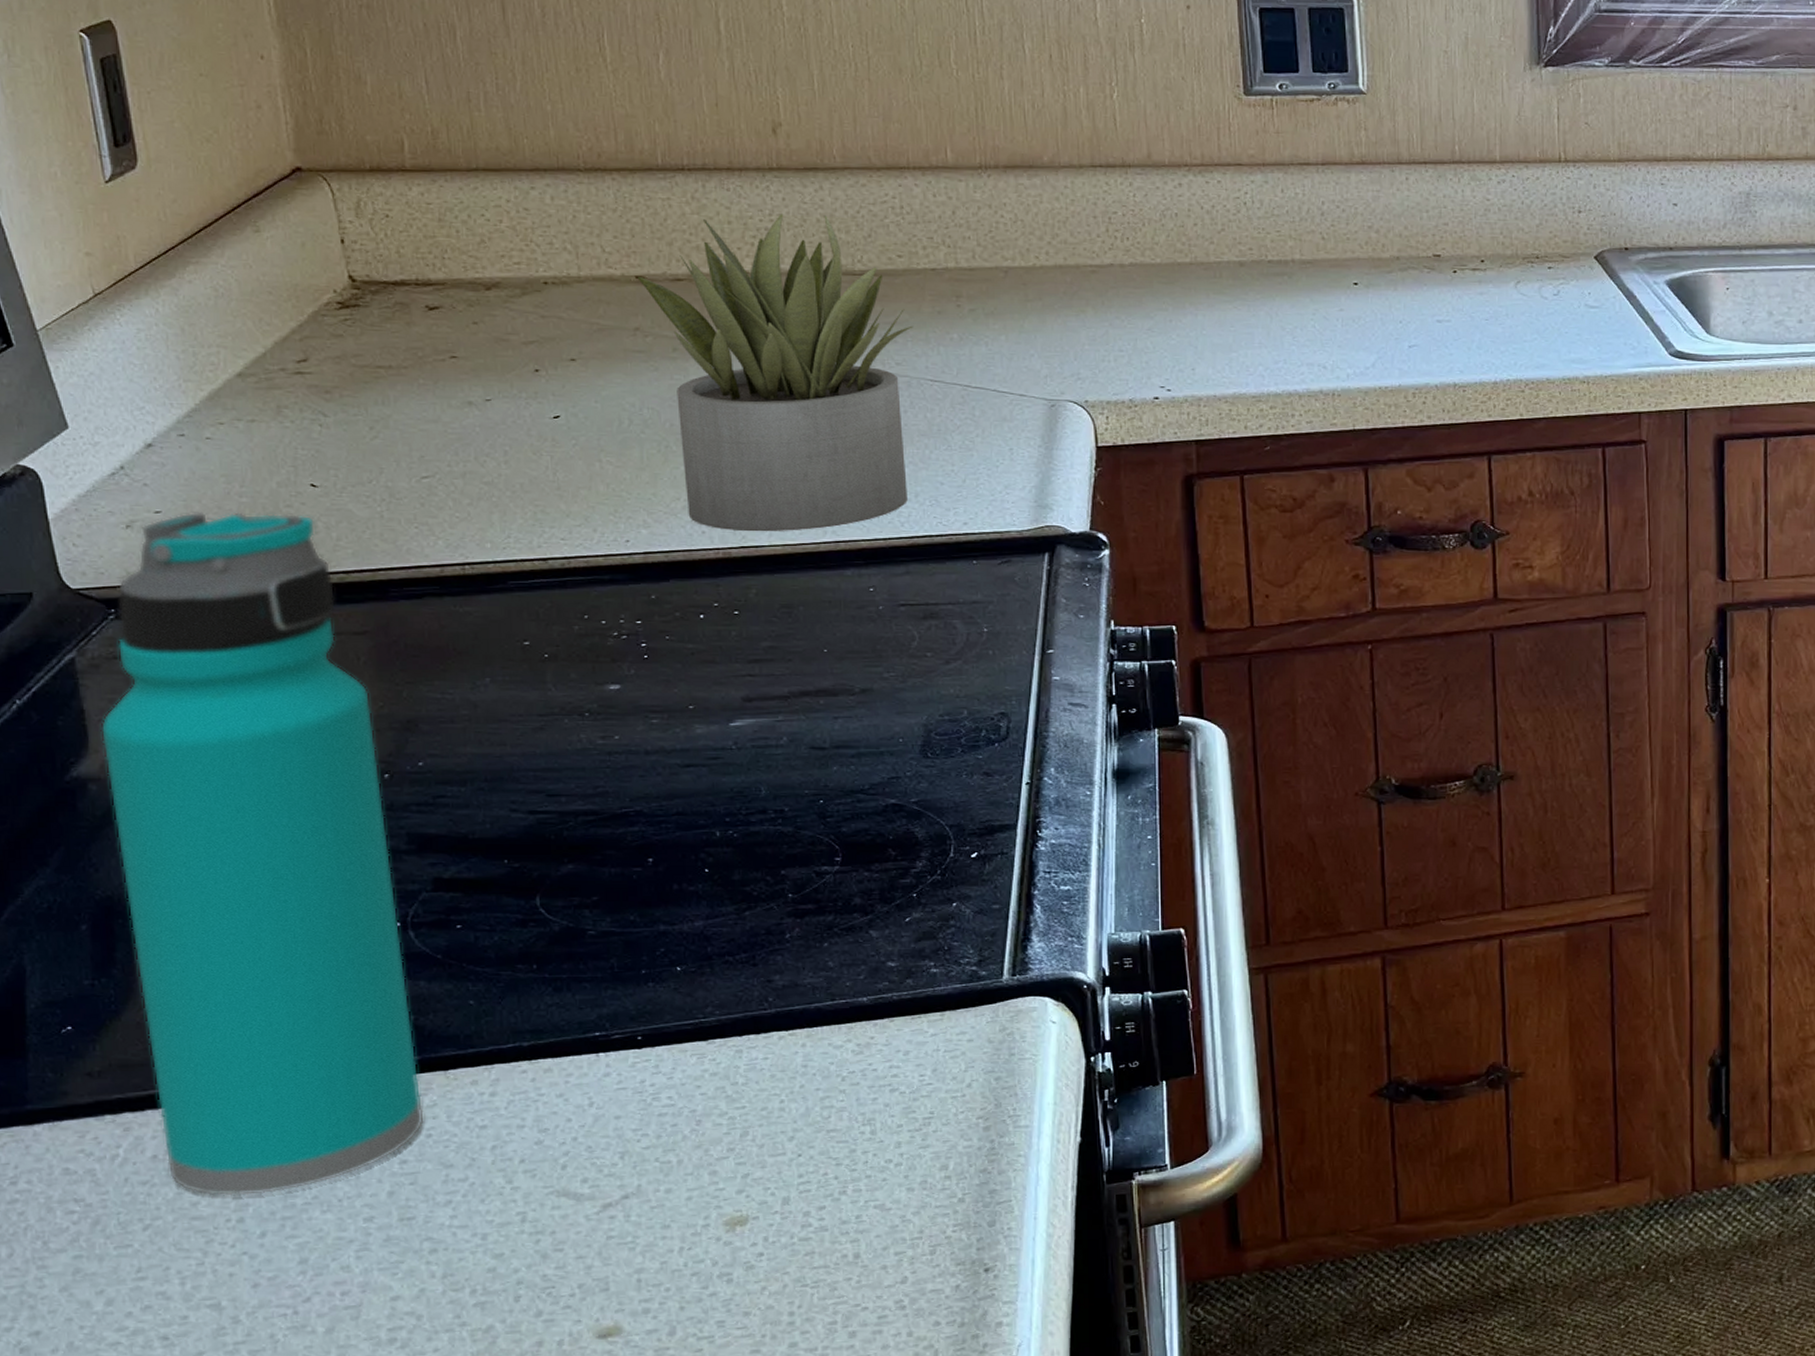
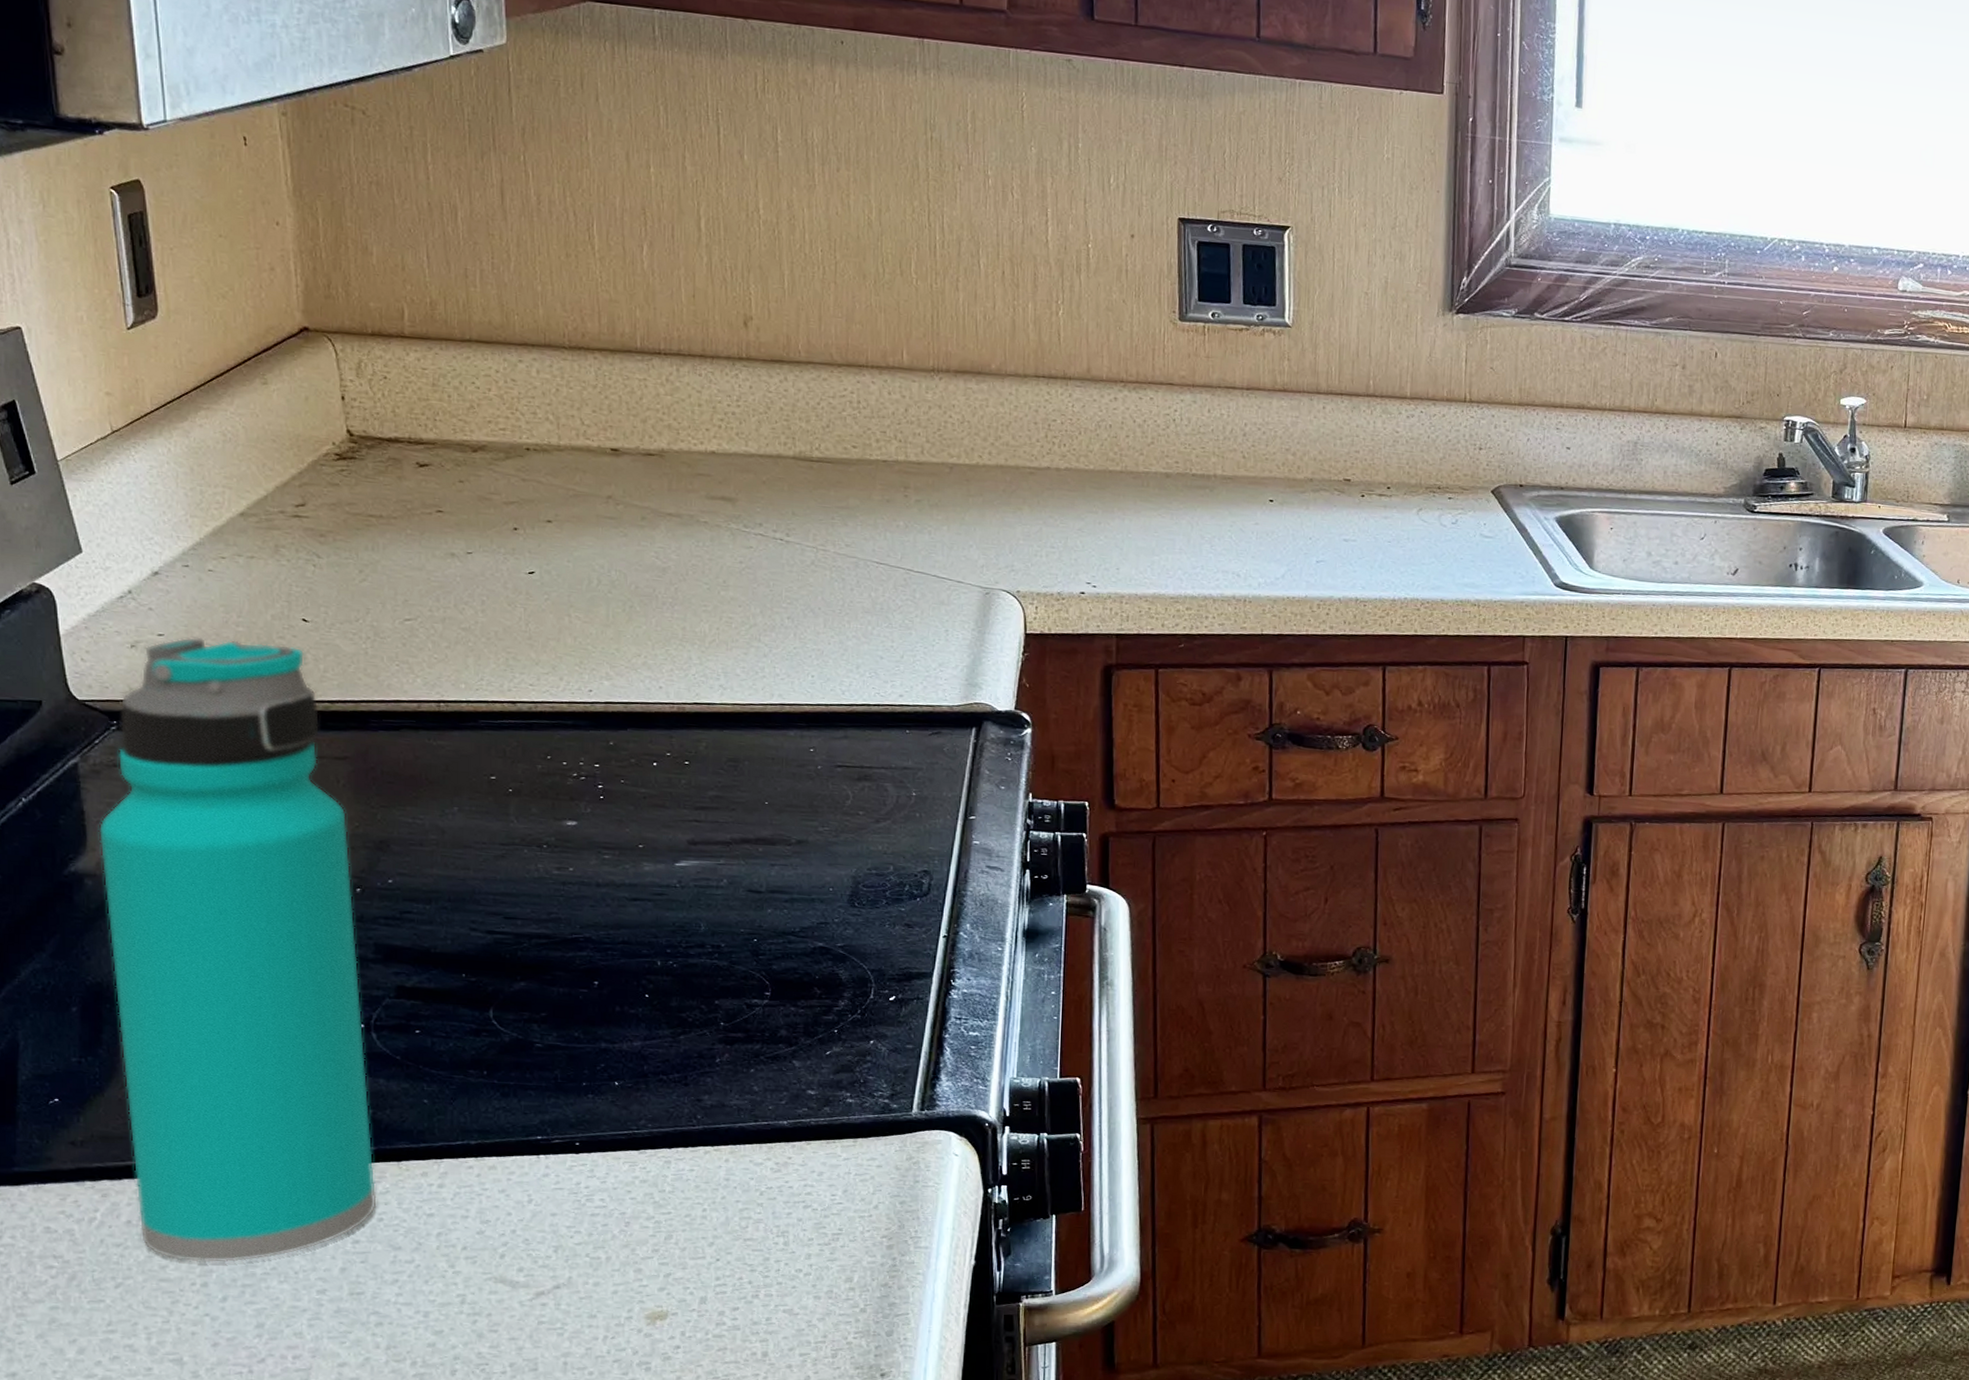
succulent plant: present [637,214,914,532] -> none [612,400,864,692]

